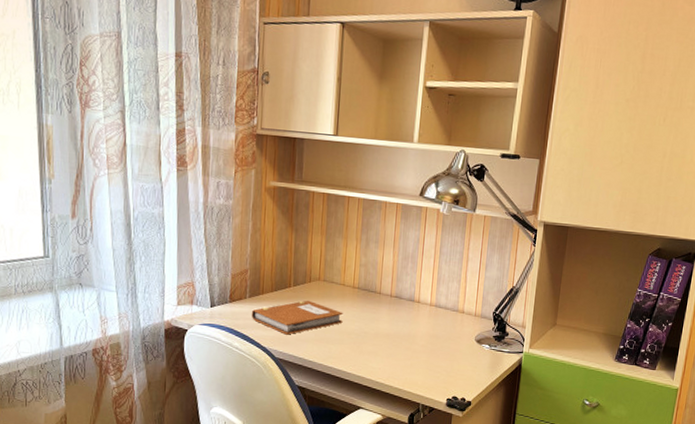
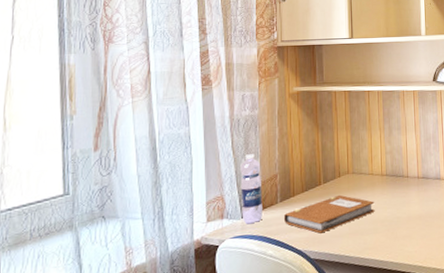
water bottle: none [210,244,232,314] -> present [240,154,262,223]

